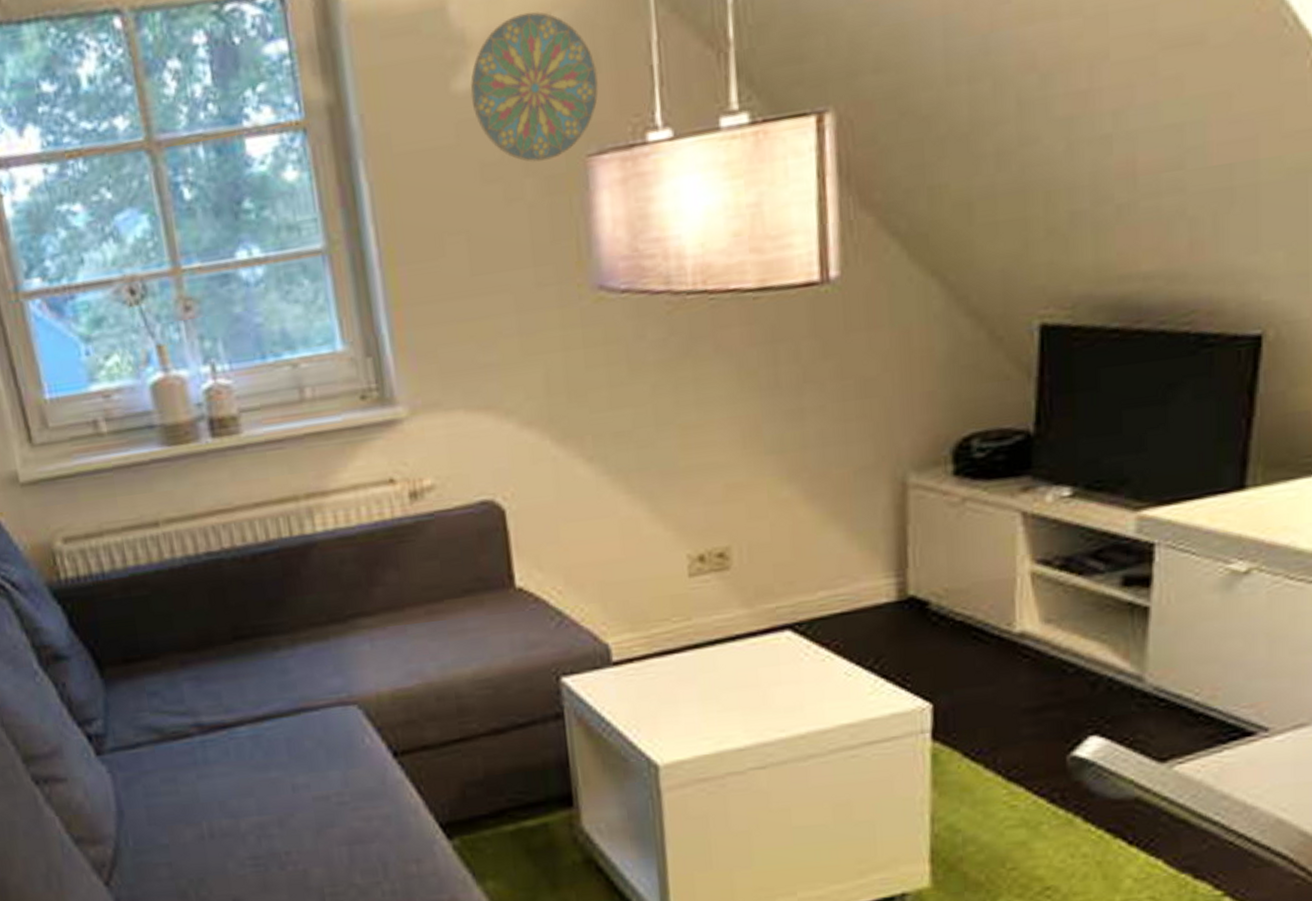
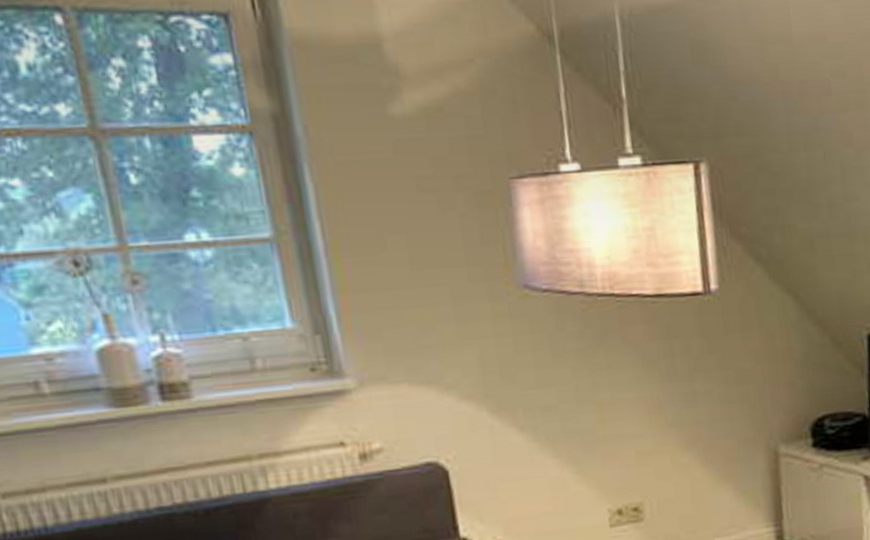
decorative plate: present [470,12,599,162] -> none [405,57,517,179]

